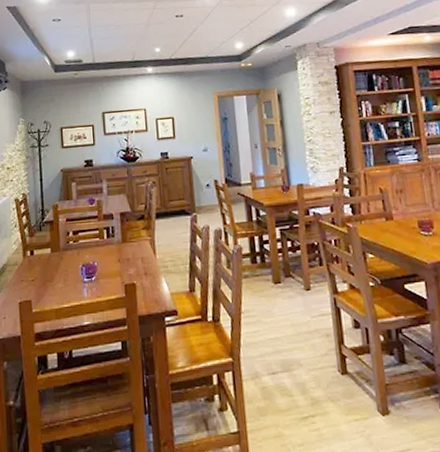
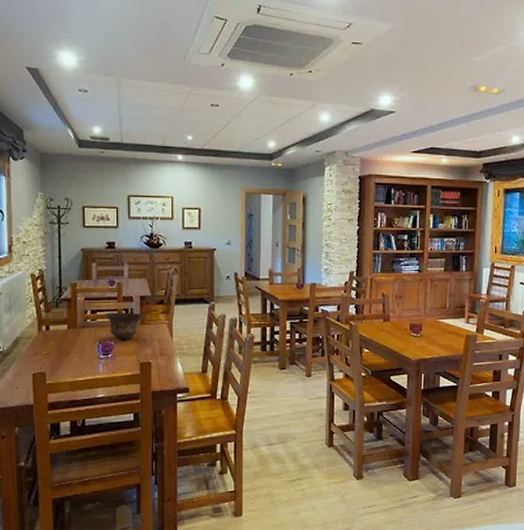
bowl: none [87,230,125,260] -> present [106,312,143,339]

